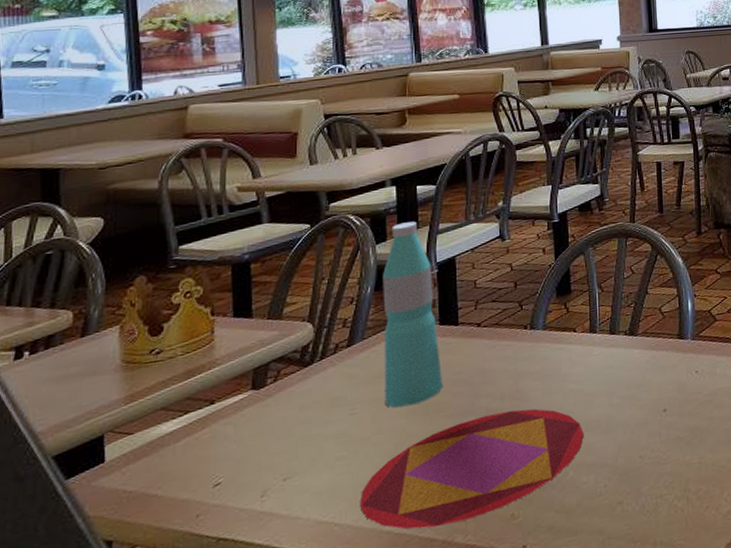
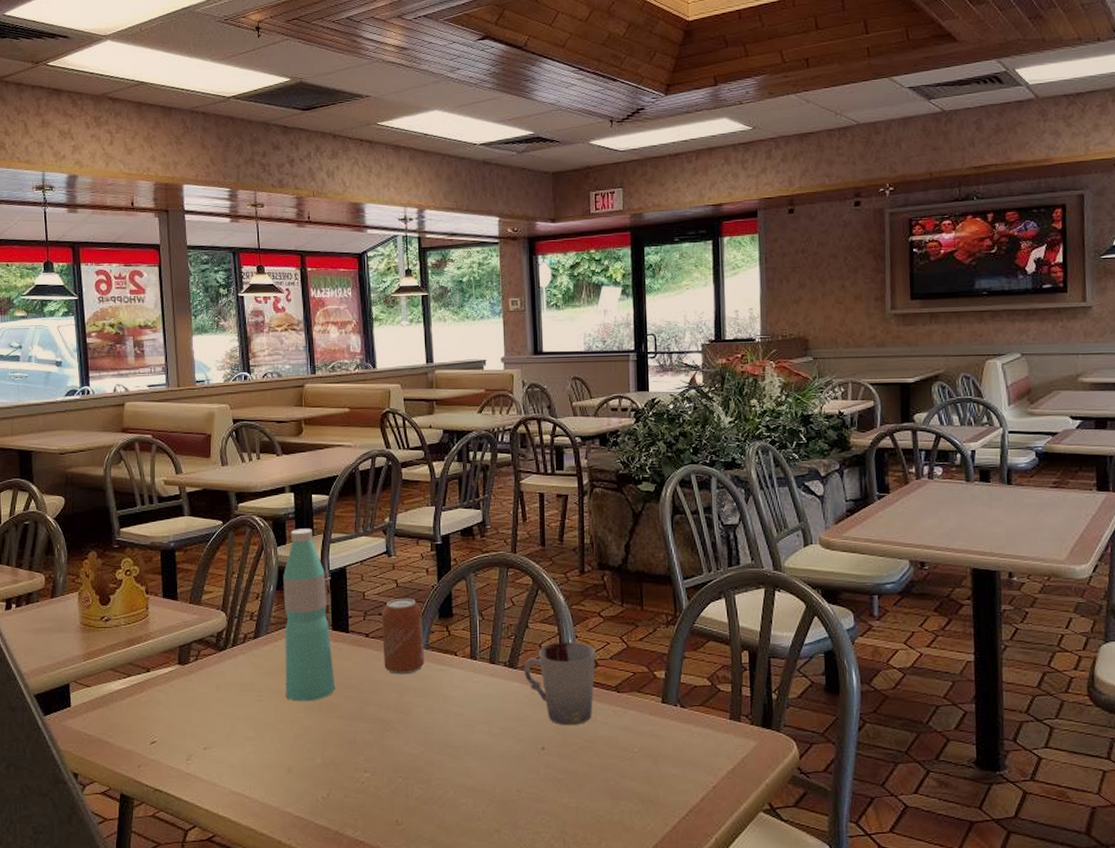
plate: present [359,408,584,529] -> none [265,723,464,818]
can: none [494,280,541,361] -> present [381,599,424,675]
cup: none [644,300,714,384] -> present [524,642,596,726]

